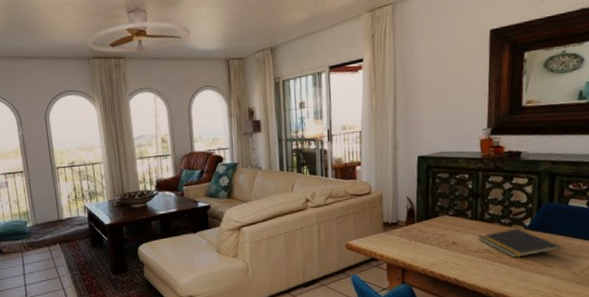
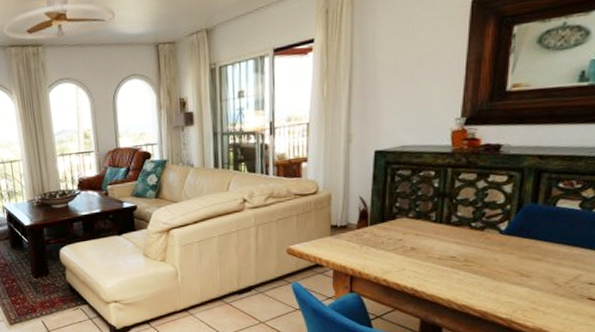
notepad: present [478,228,562,258] -> none [442,232,544,266]

